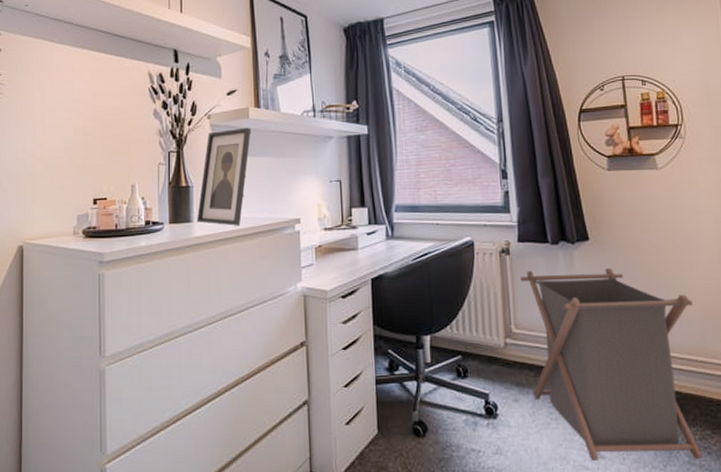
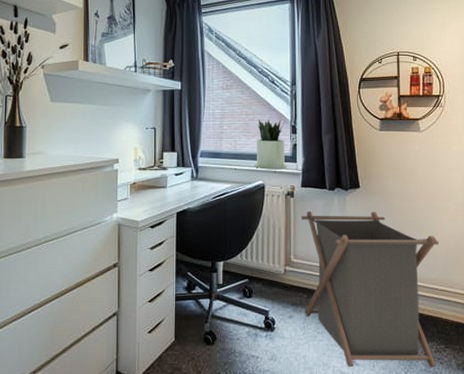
picture frame: present [196,127,251,226] -> none [28,78,80,163]
planter: none [459,164,500,223] -> present [253,120,288,170]

